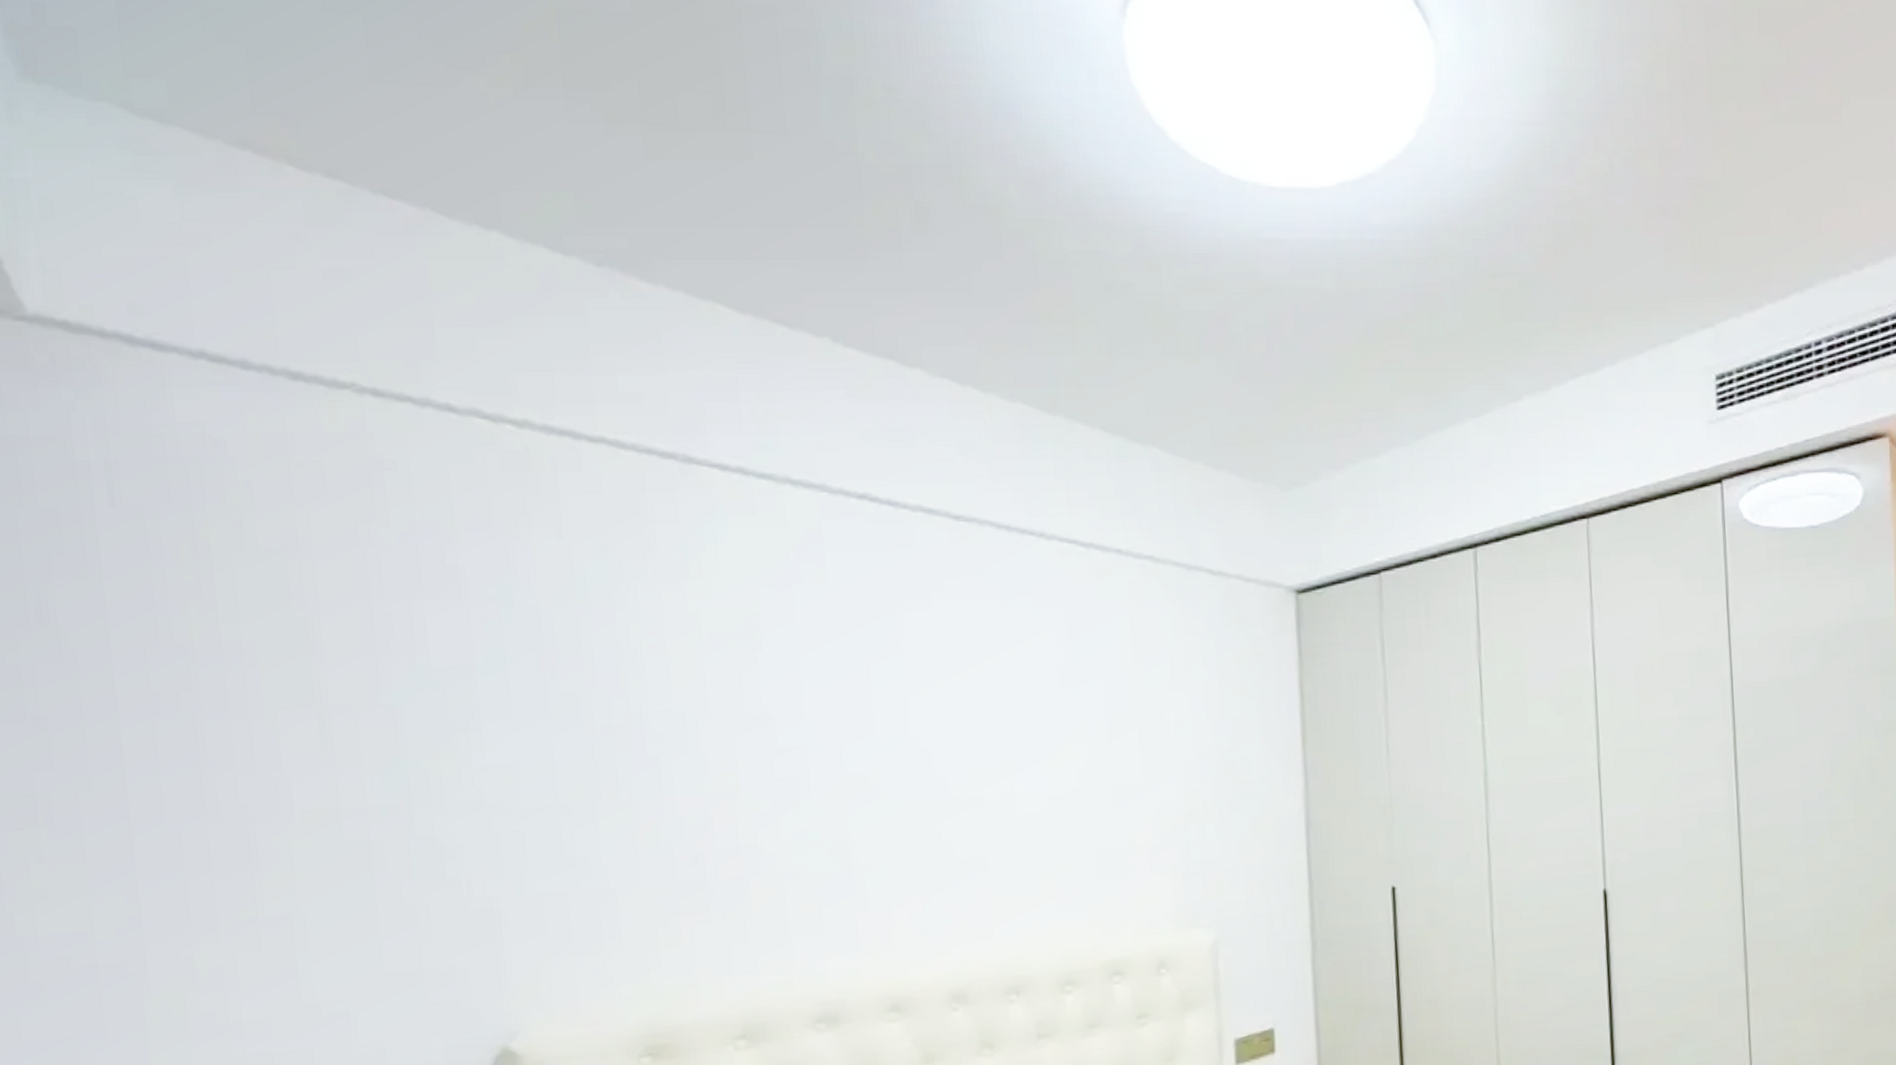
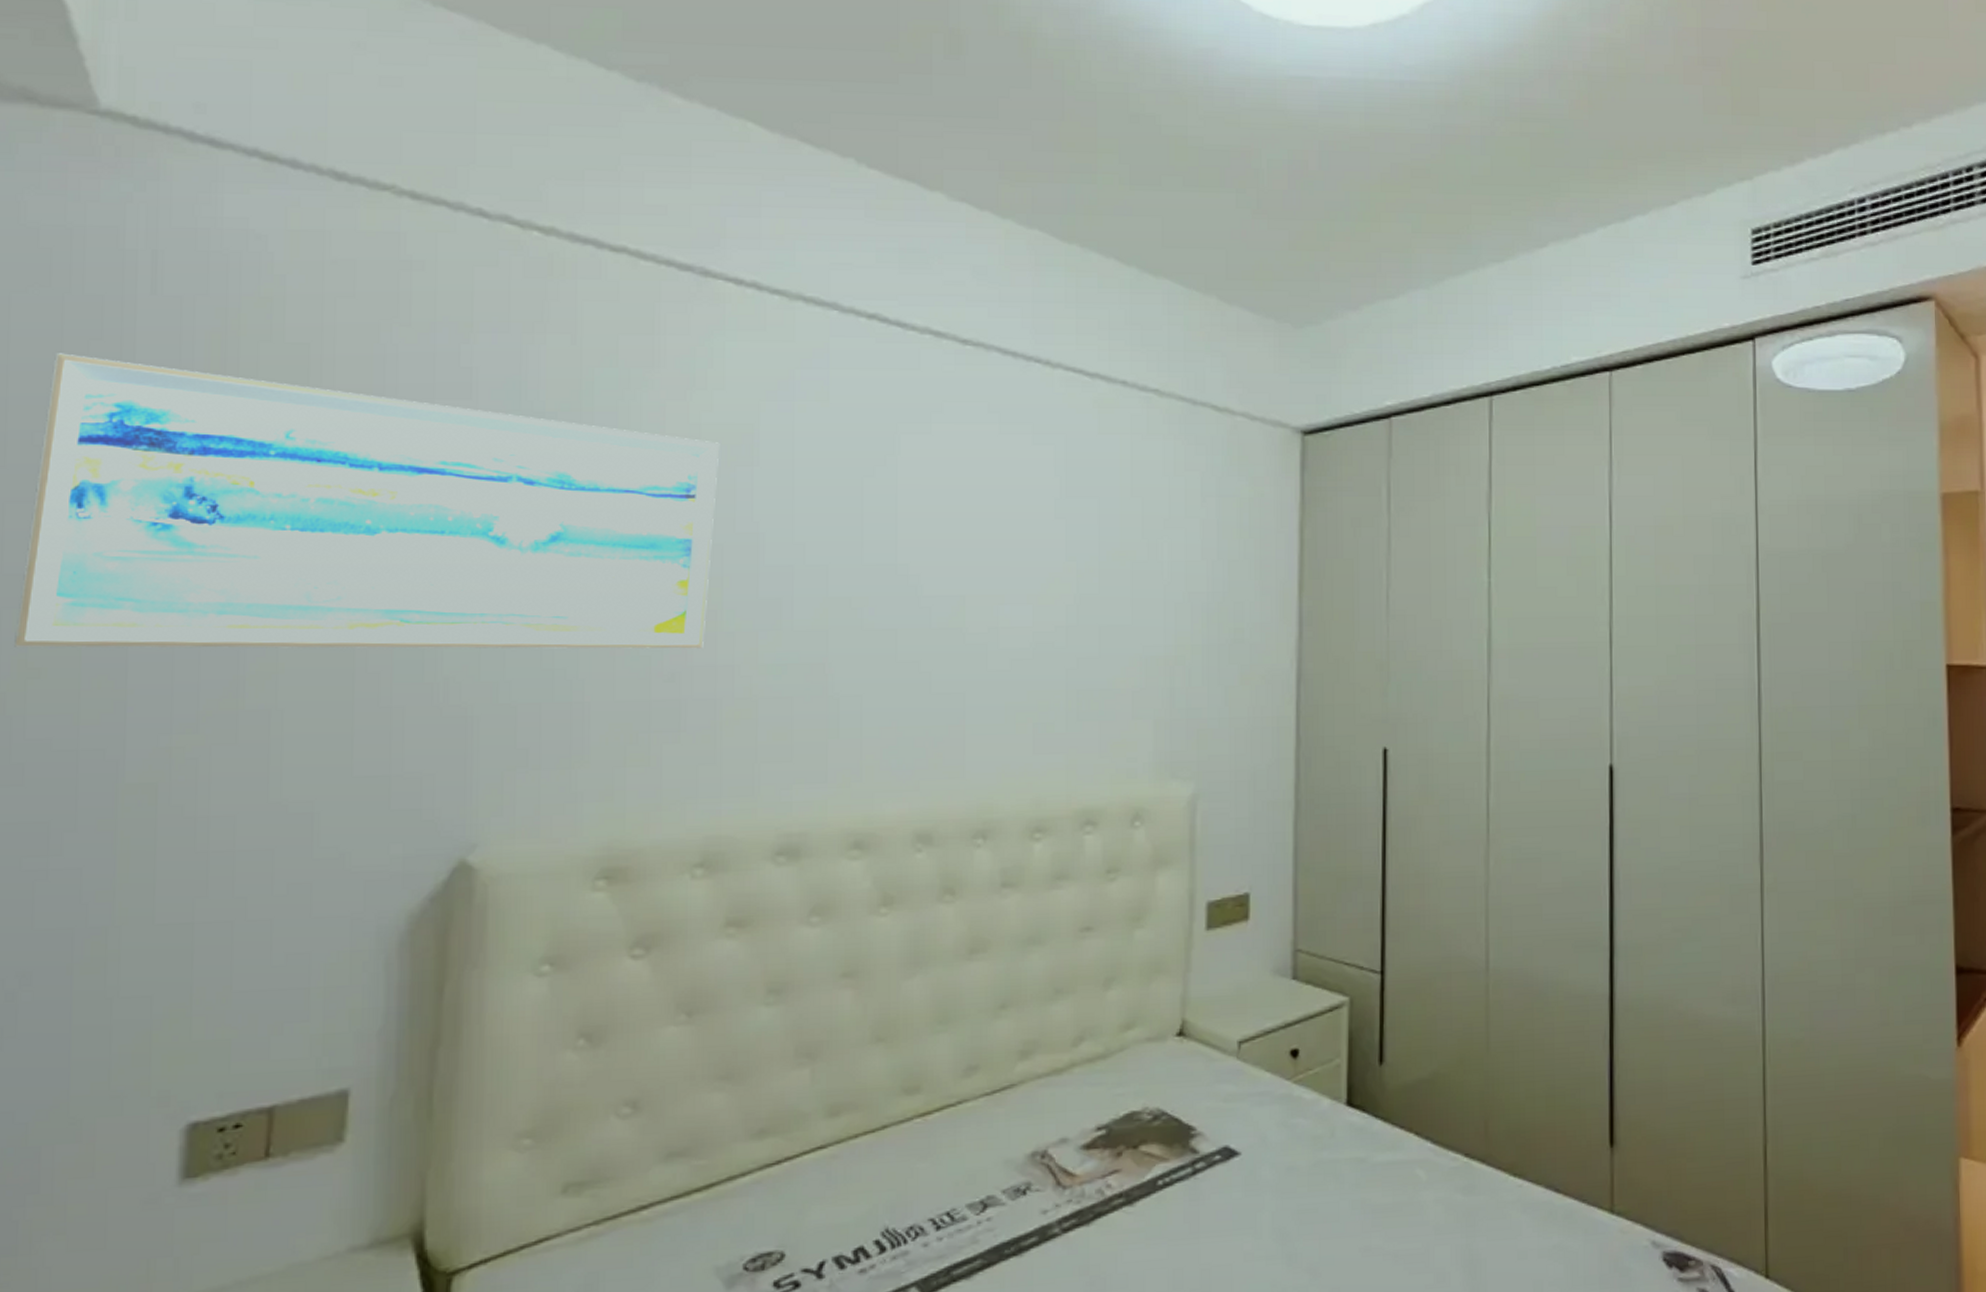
wall art: none [14,570,725,869] -> present [14,353,720,649]

